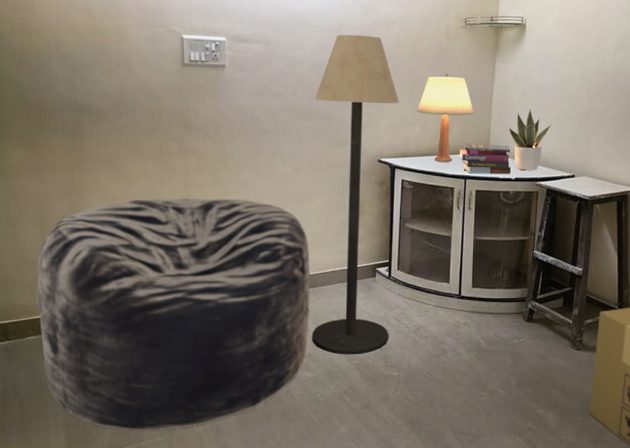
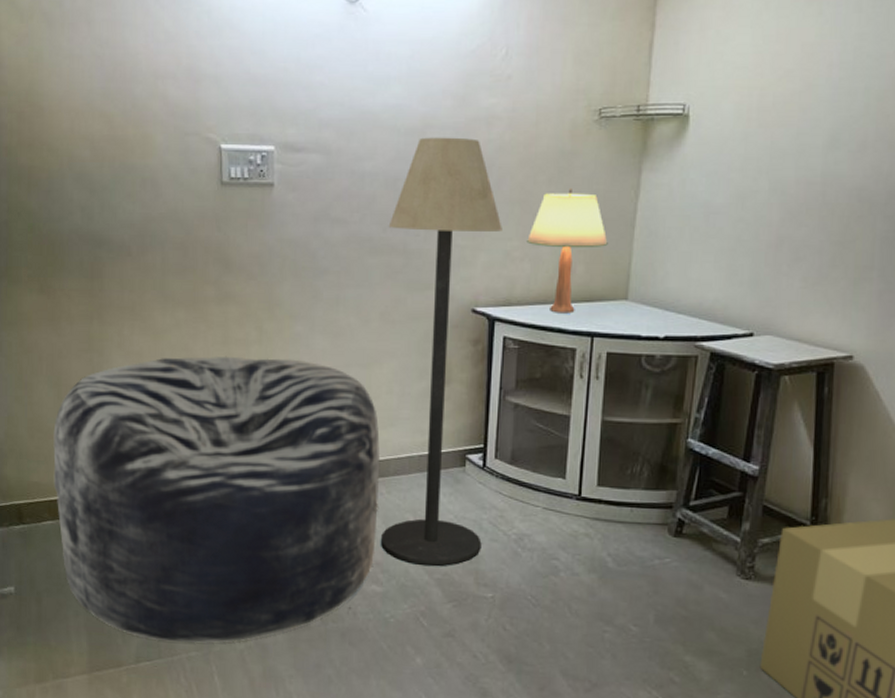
books: present [459,144,512,175] -> none [584,287,660,332]
potted plant: present [509,109,552,171] -> none [657,237,722,326]

